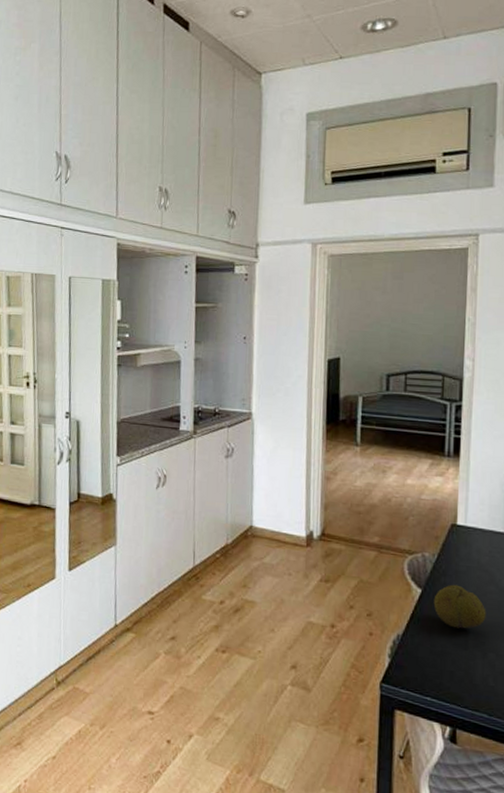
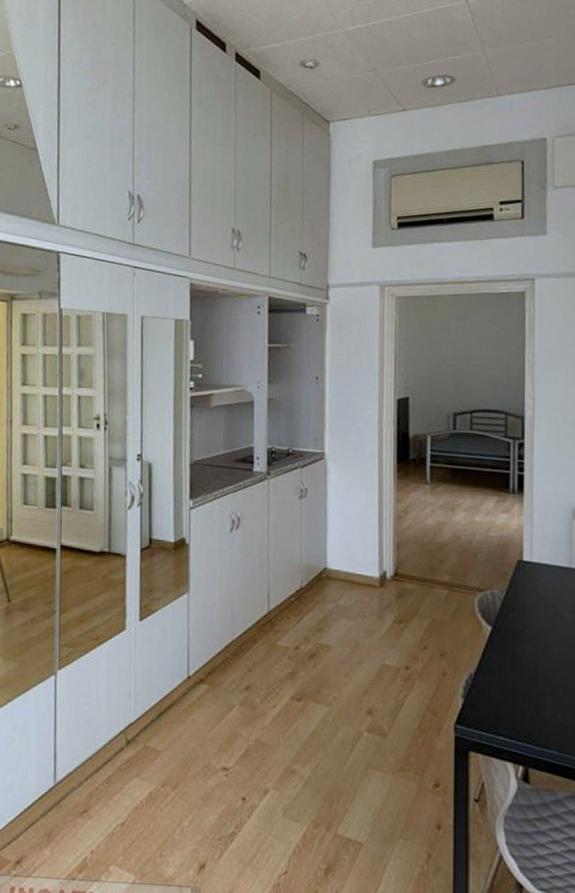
fruit: present [433,584,486,629] -> none [503,620,553,665]

